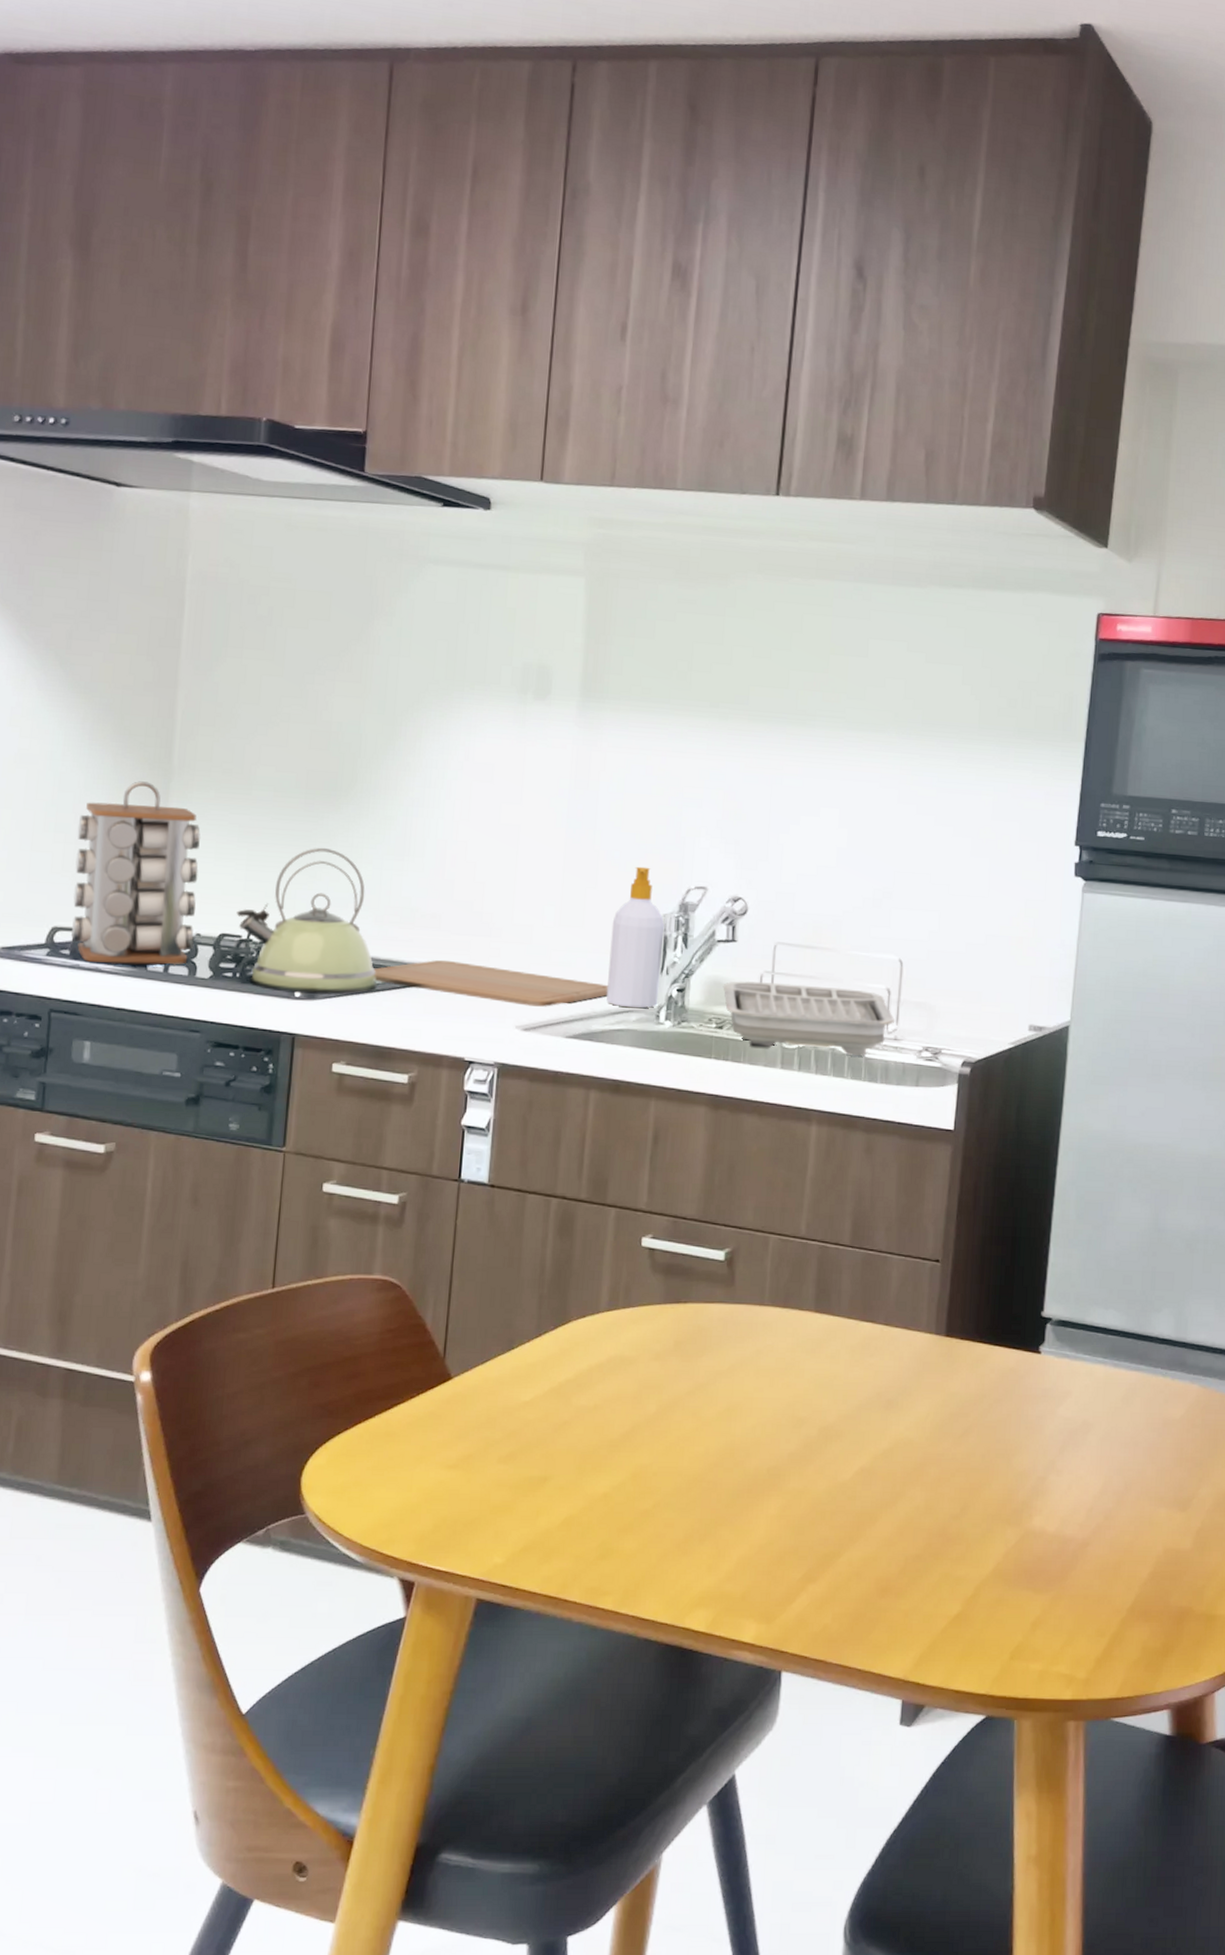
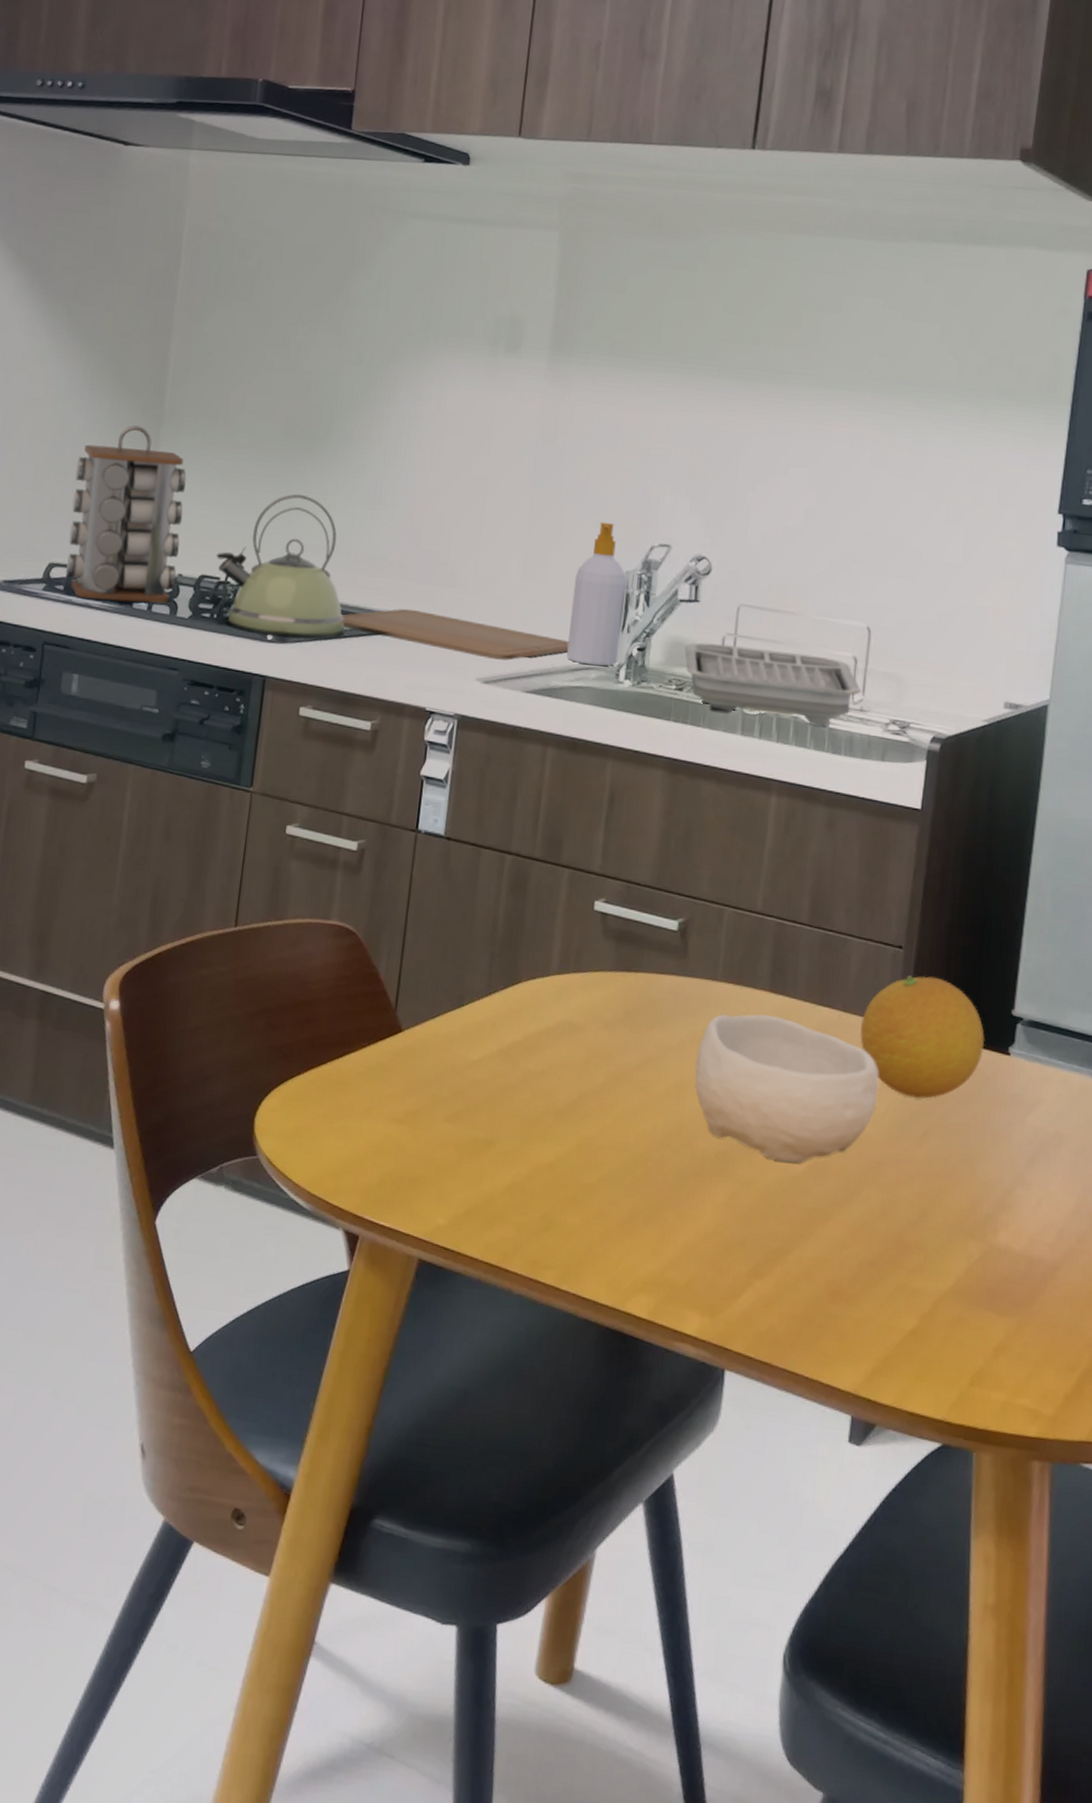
bowl: none [745,1334,920,1471] -> present [694,1014,879,1163]
fruit: none [901,1286,1017,1401] -> present [859,975,985,1099]

